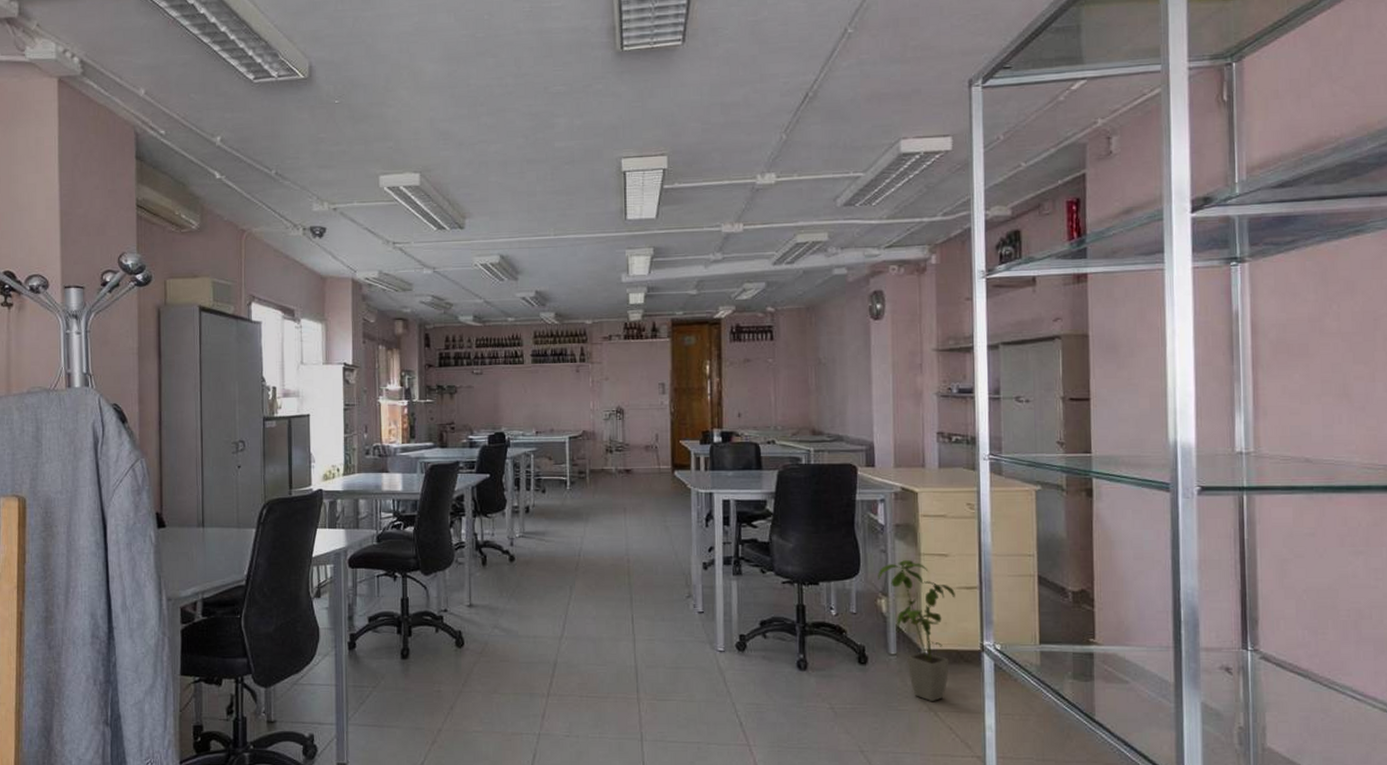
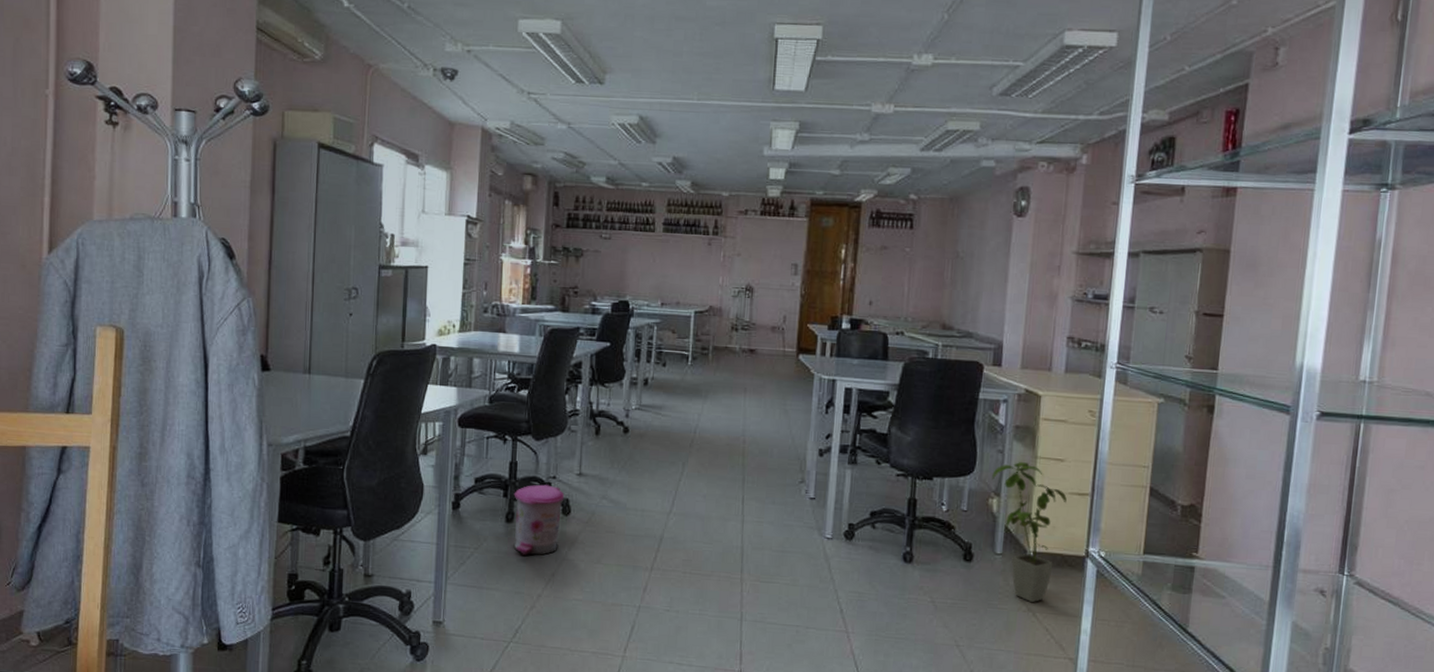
trash can: none [407,618,457,690] -> present [514,484,565,556]

